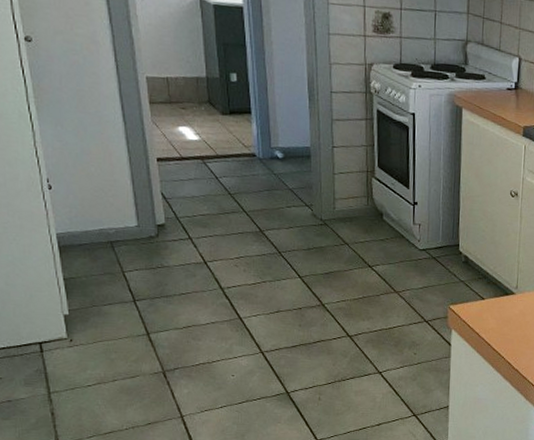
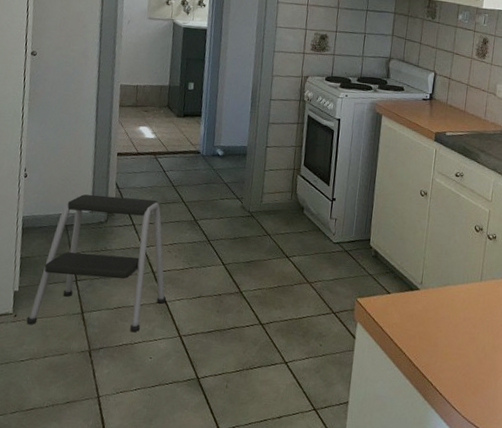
step stool: none [85,206,240,351] -> present [26,194,166,333]

